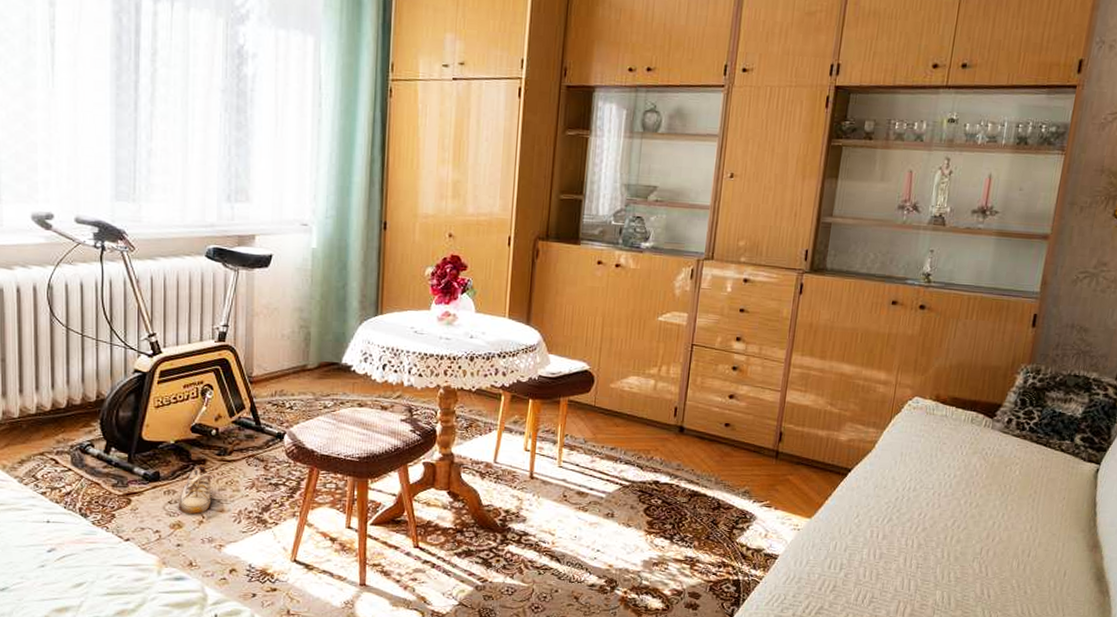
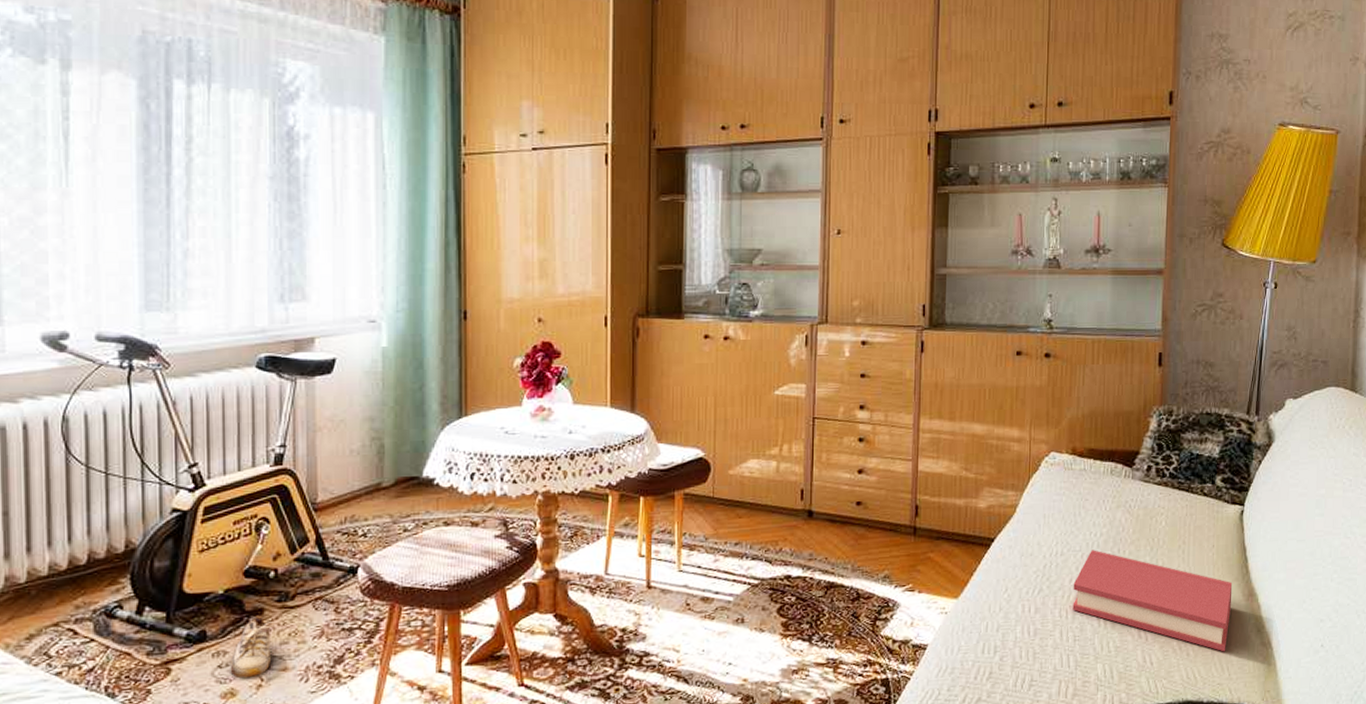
hardback book: none [918,489,1079,595] -> present [1072,550,1233,652]

